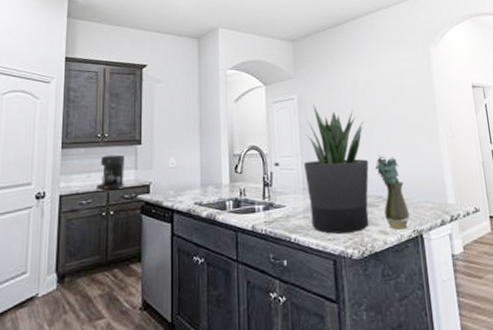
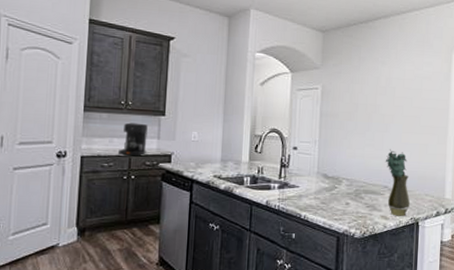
planter: present [304,104,369,234] -> none [320,96,382,215]

